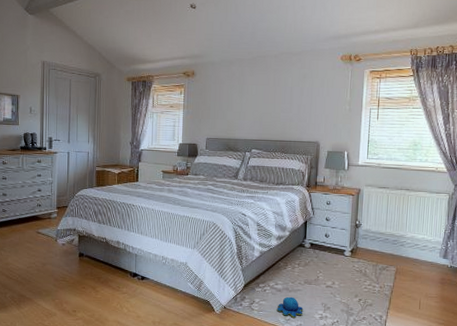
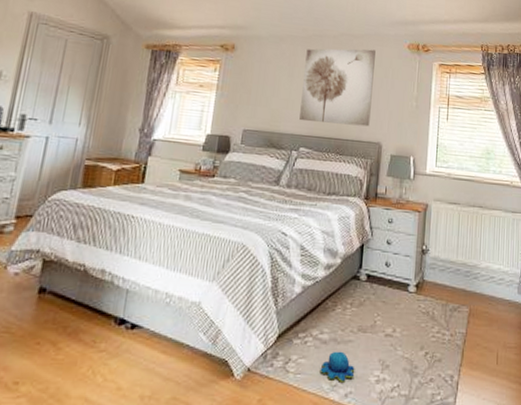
wall art: none [250,64,312,129] -> present [299,48,376,127]

